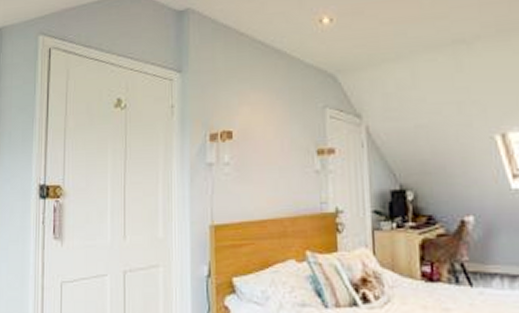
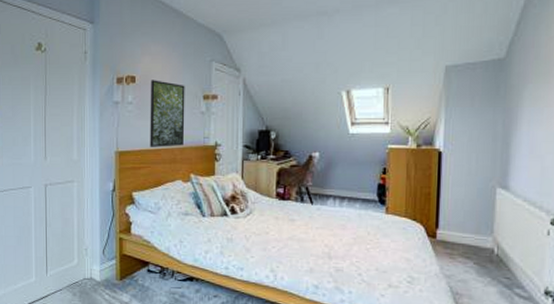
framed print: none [251,134,296,218] -> present [150,80,185,147]

